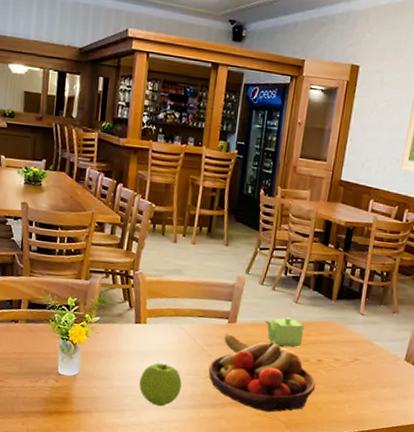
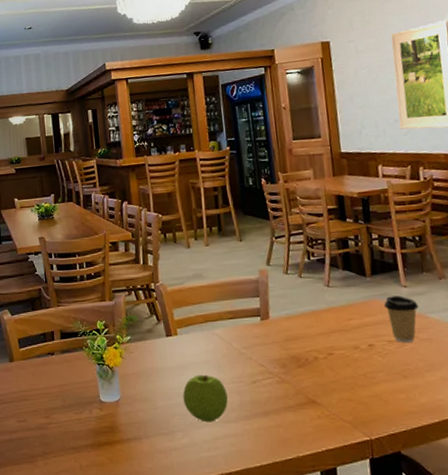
fruit bowl: present [208,332,316,413] -> none [251,330,375,413]
teapot: present [264,317,305,348] -> none [298,304,347,338]
coffee cup: none [339,320,369,363] -> present [383,295,419,343]

